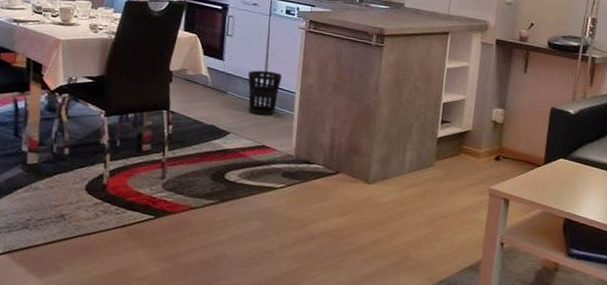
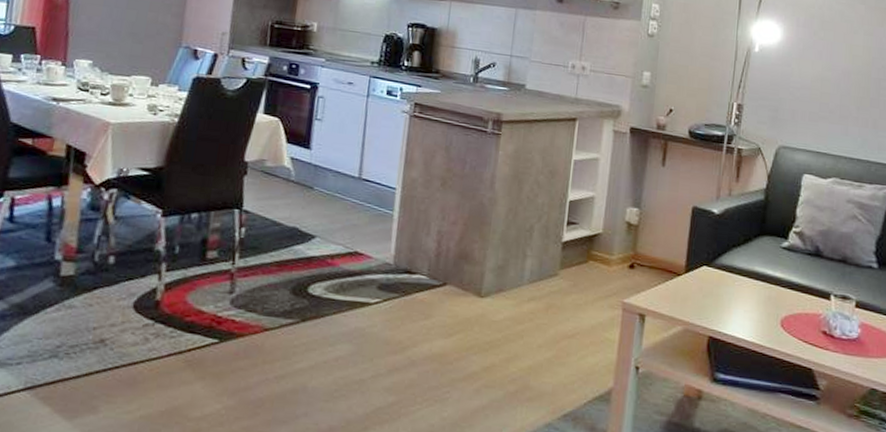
wastebasket: present [248,70,283,116] -> none [338,161,381,216]

